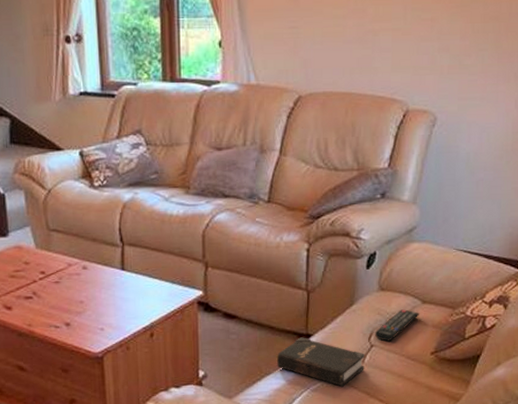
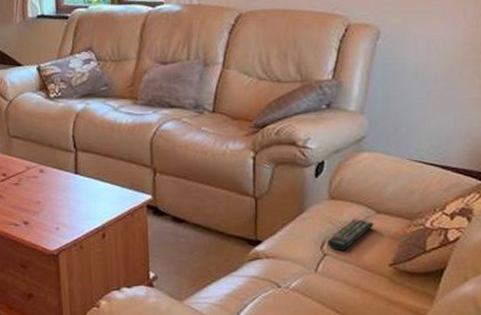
hardback book: present [277,337,365,387] -> none [227,243,318,295]

